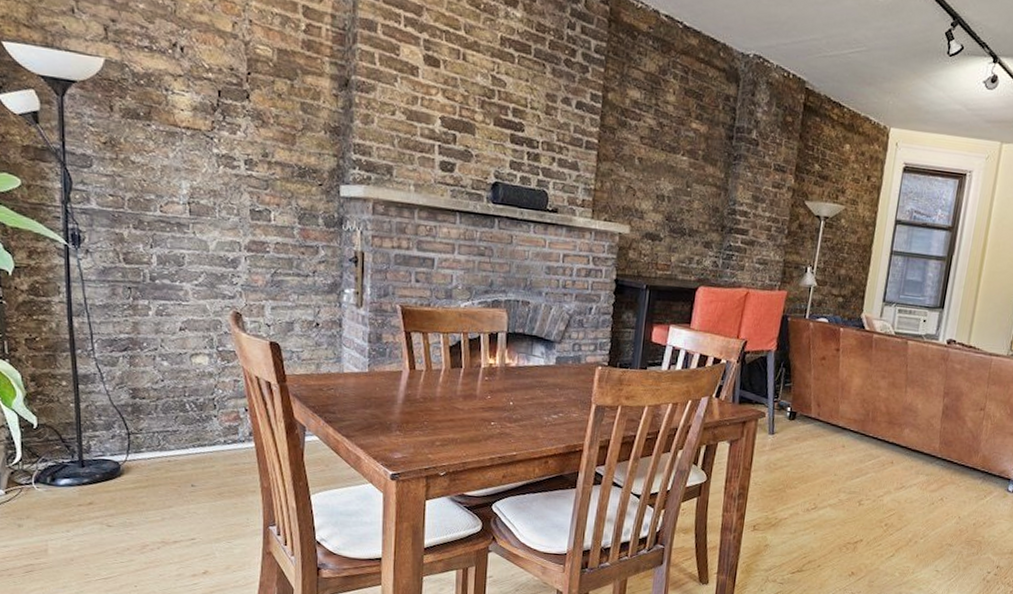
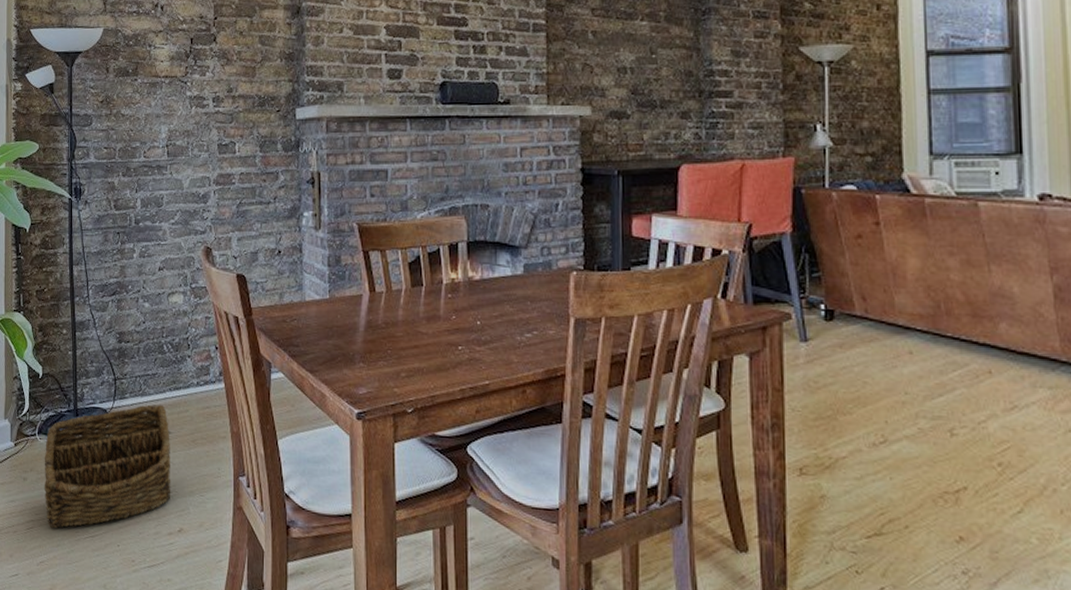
basket: none [43,459,194,571] -> present [44,404,170,528]

